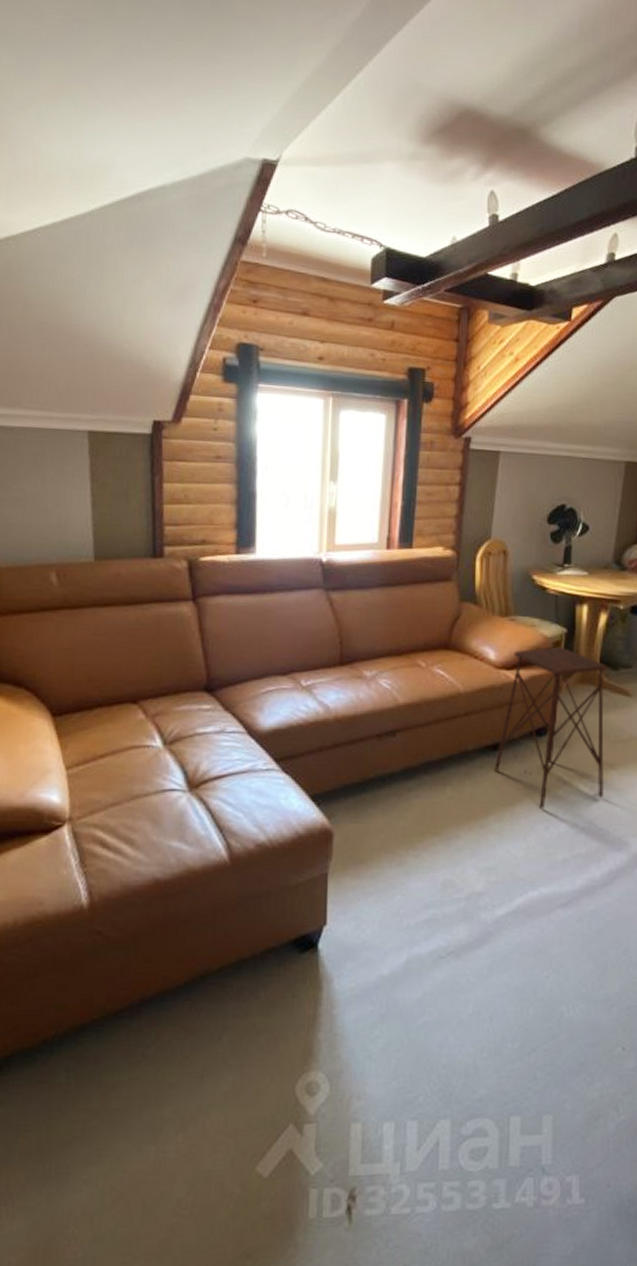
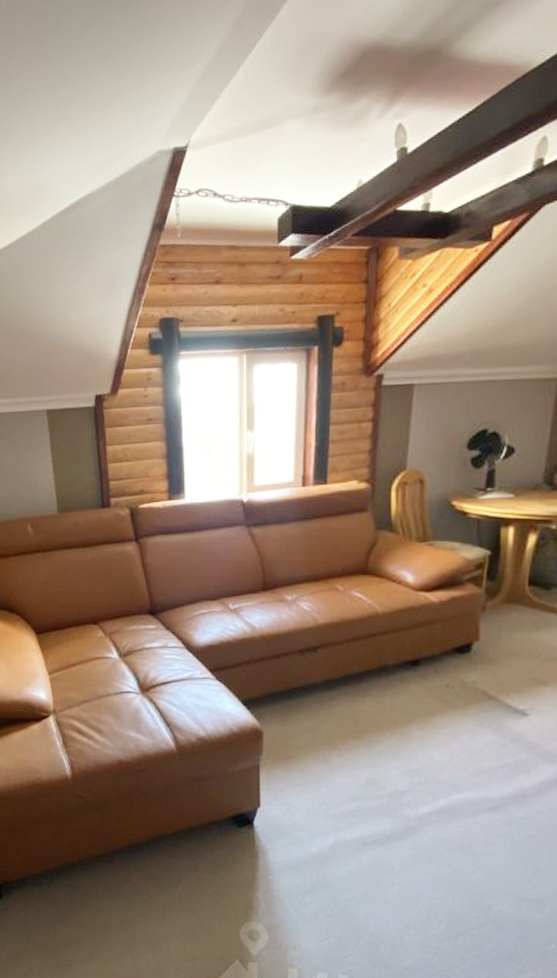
side table: present [495,646,608,810] -> none [415,568,538,721]

